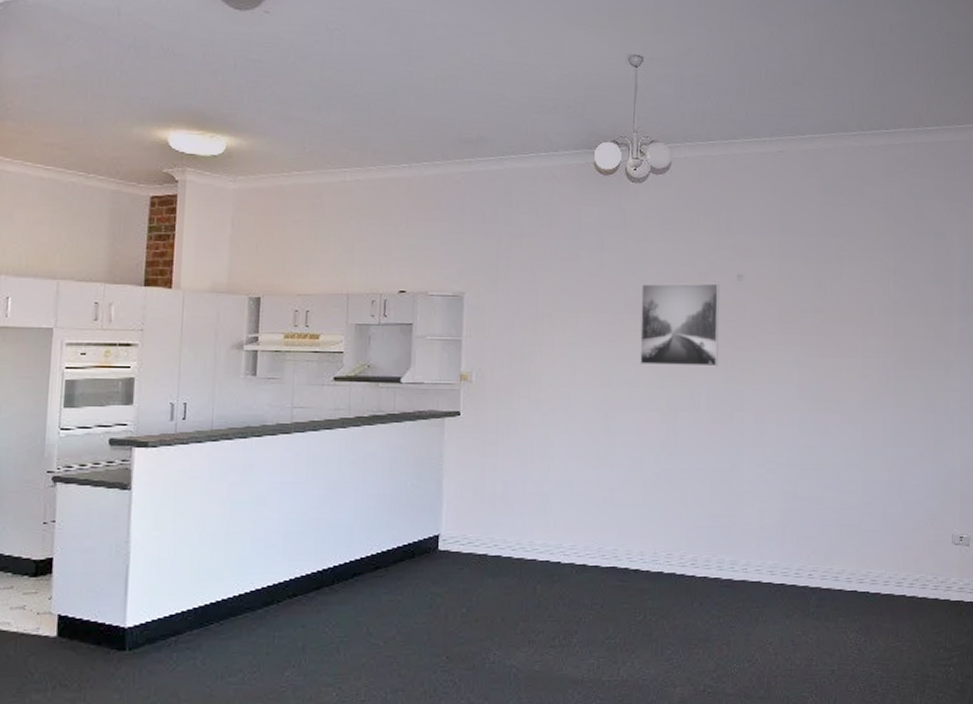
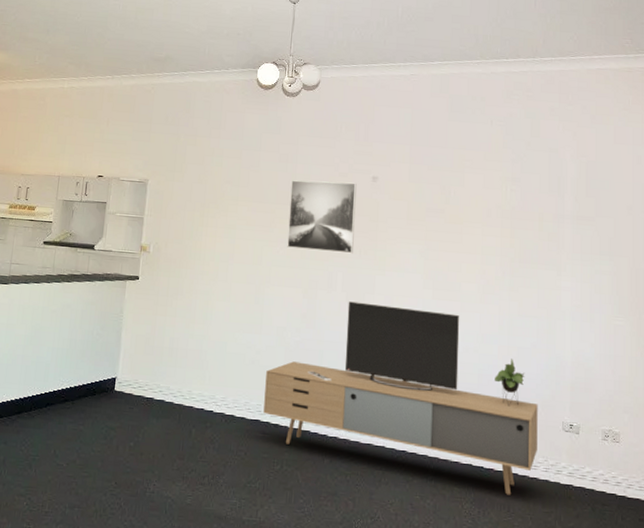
media console: none [621,422,926,619] -> present [263,301,538,495]

